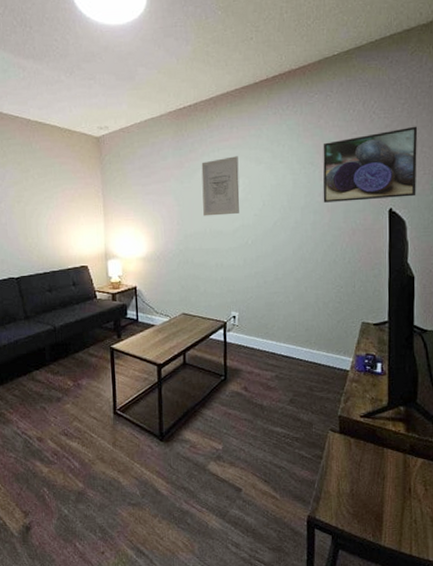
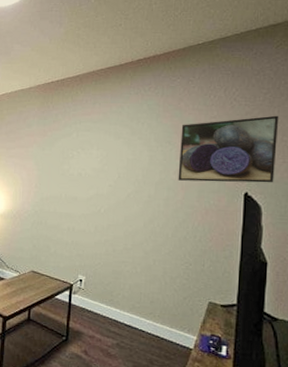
wall art: present [201,156,240,216] -> none [61,129,98,183]

